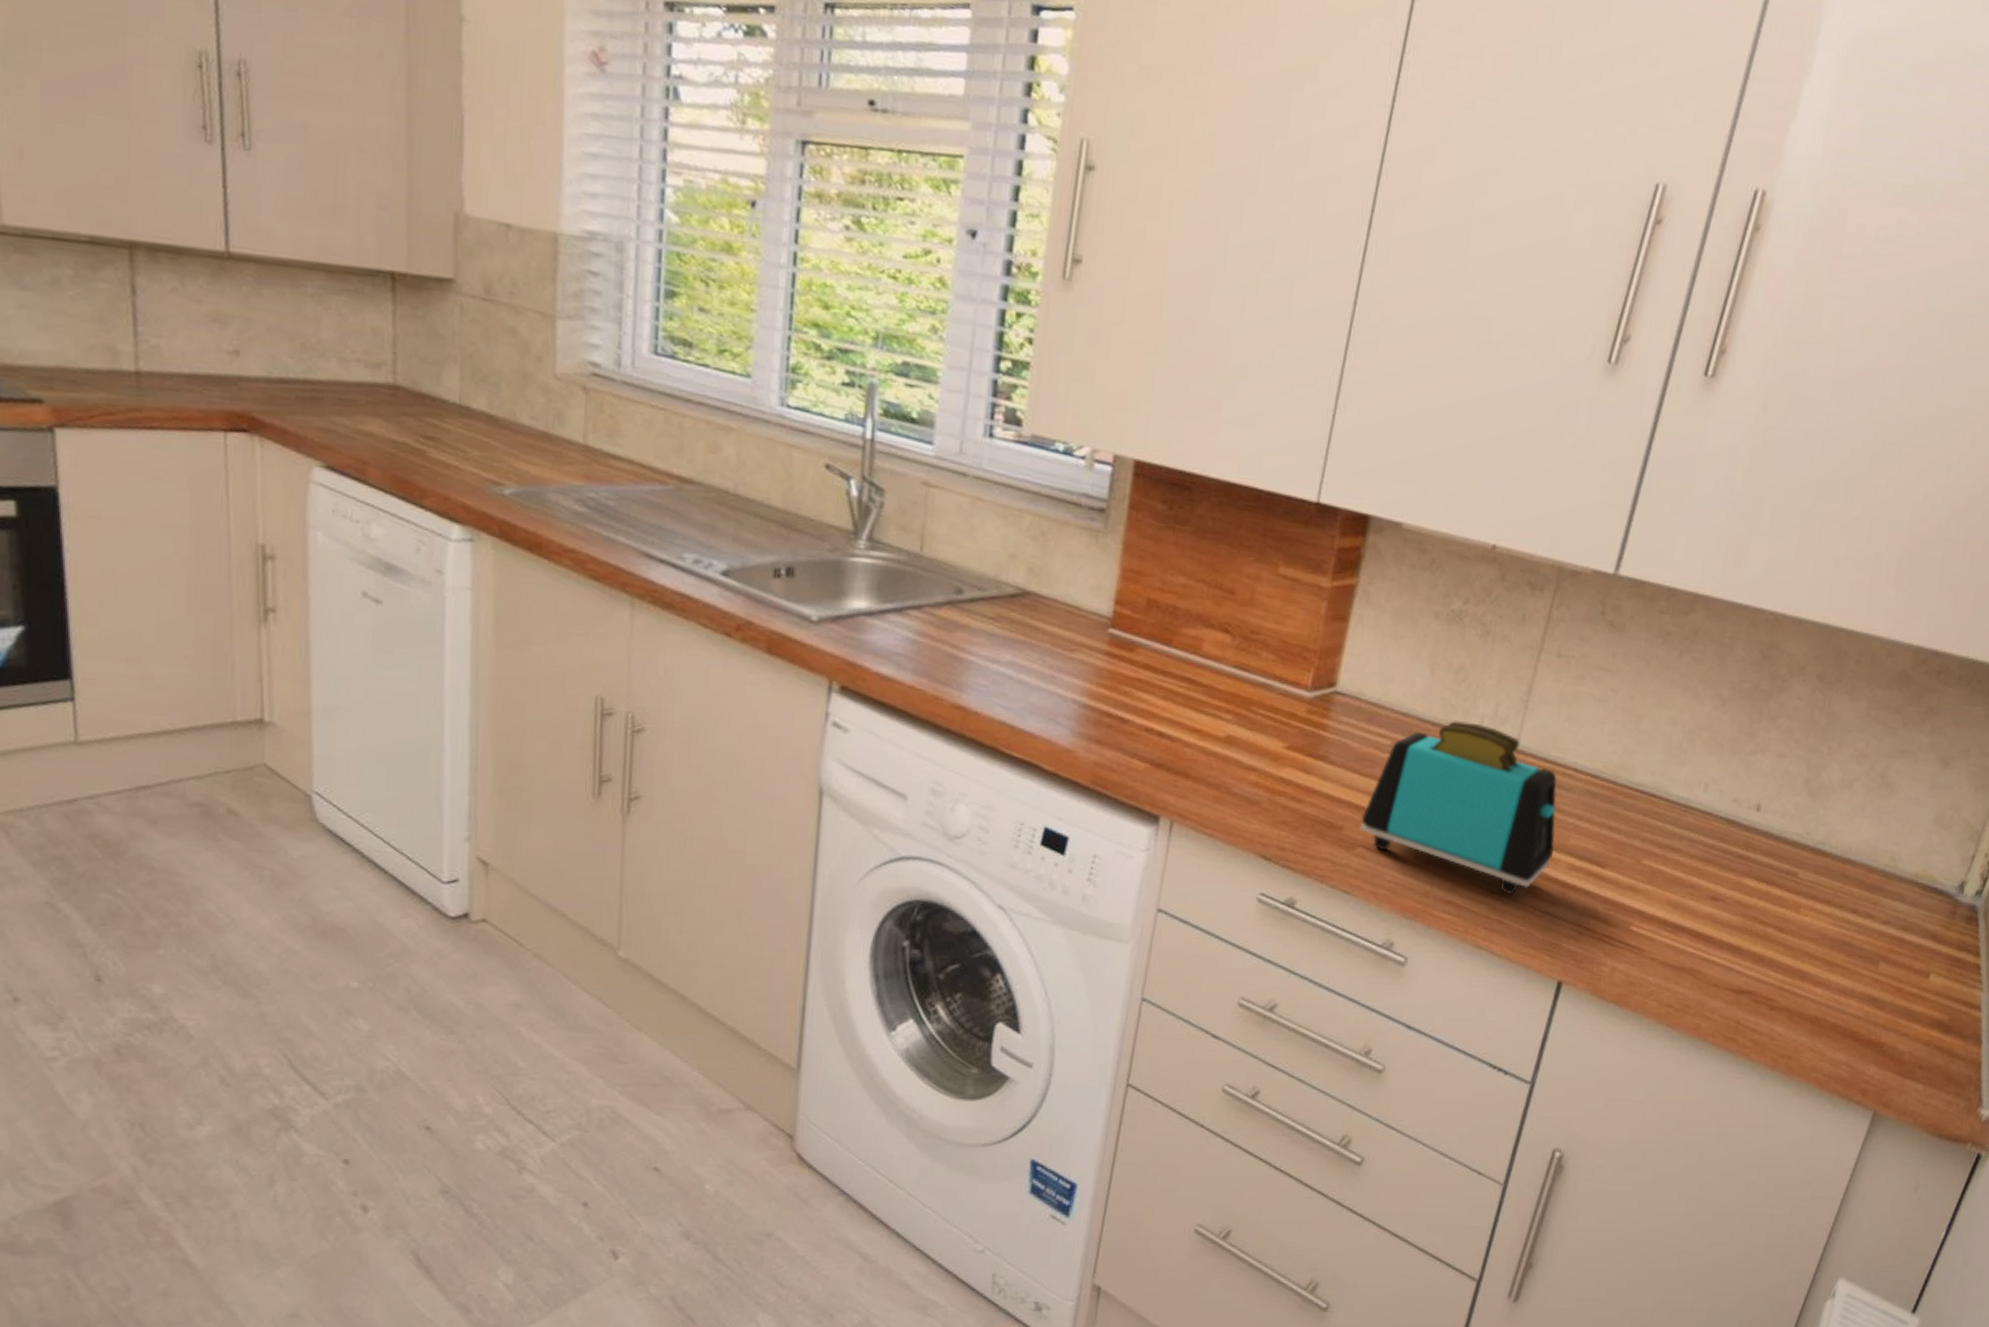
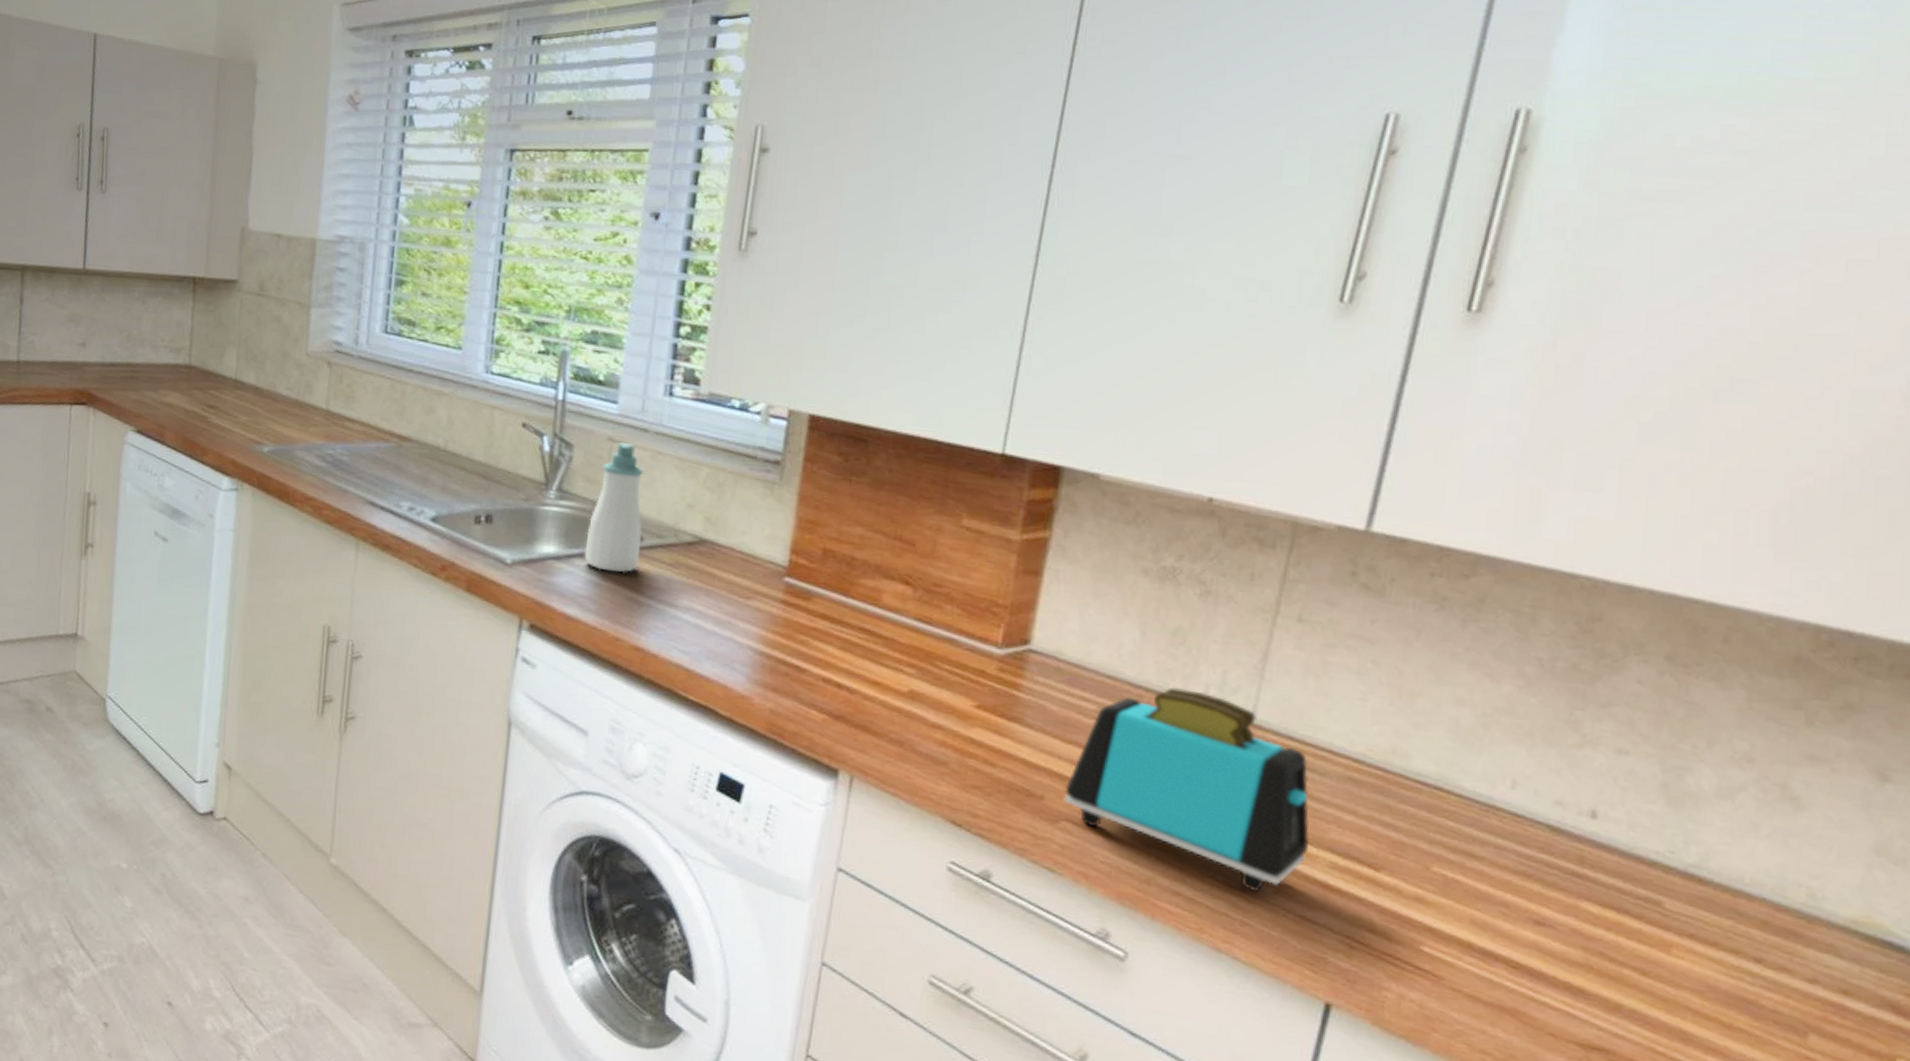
soap bottle: none [899,488,963,629] -> present [584,443,644,573]

